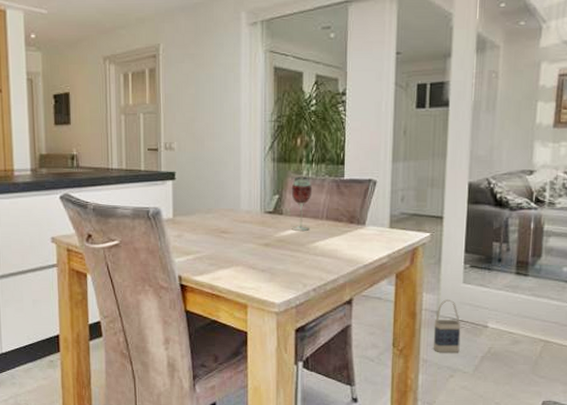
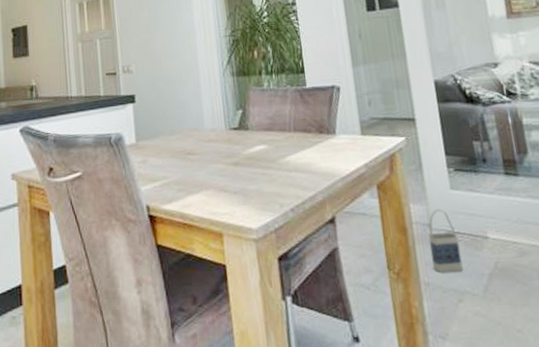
wineglass: present [291,176,313,231] -> none [254,88,279,146]

